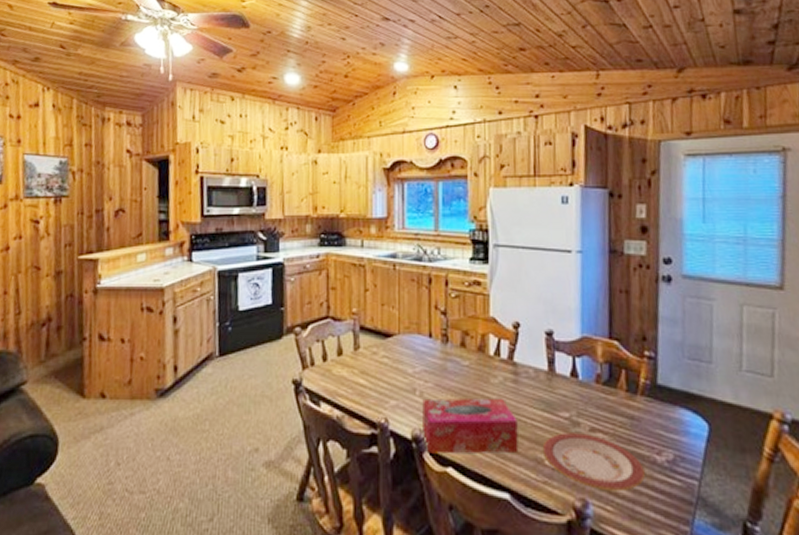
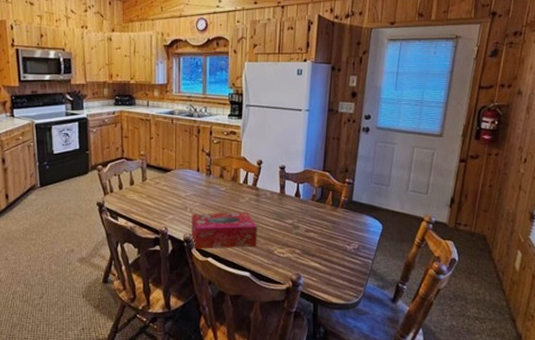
plate: present [542,432,645,491] -> none [273,233,339,268]

